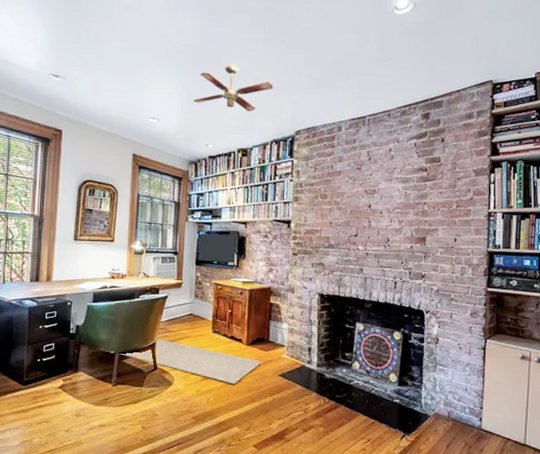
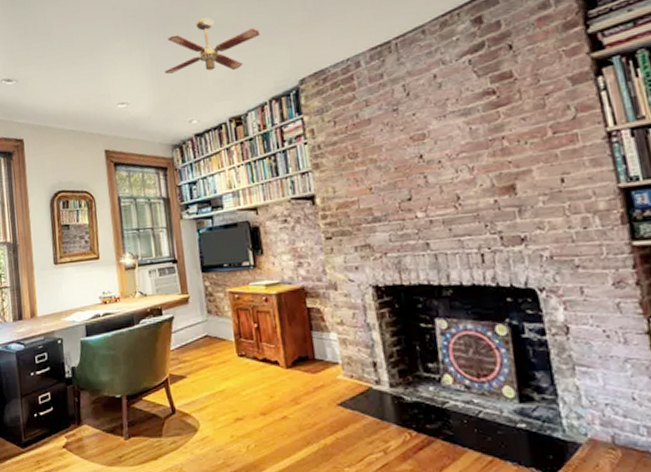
rug: present [118,338,261,385] -> none [126,372,310,424]

